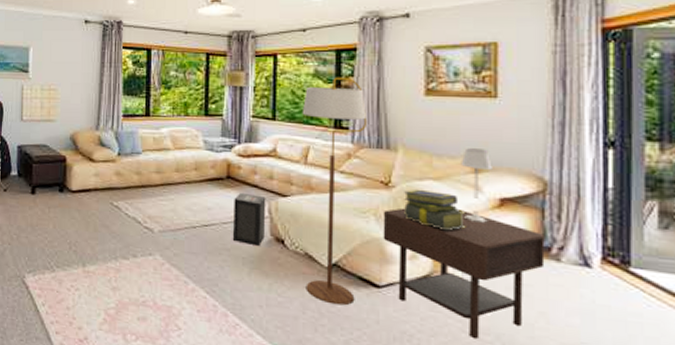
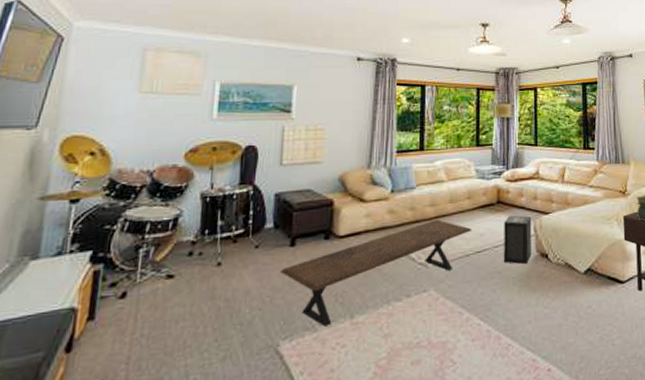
coffee table: none [24,187,199,269] -> present [280,219,472,327]
floor lamp: present [302,77,368,306] -> none [558,105,608,306]

